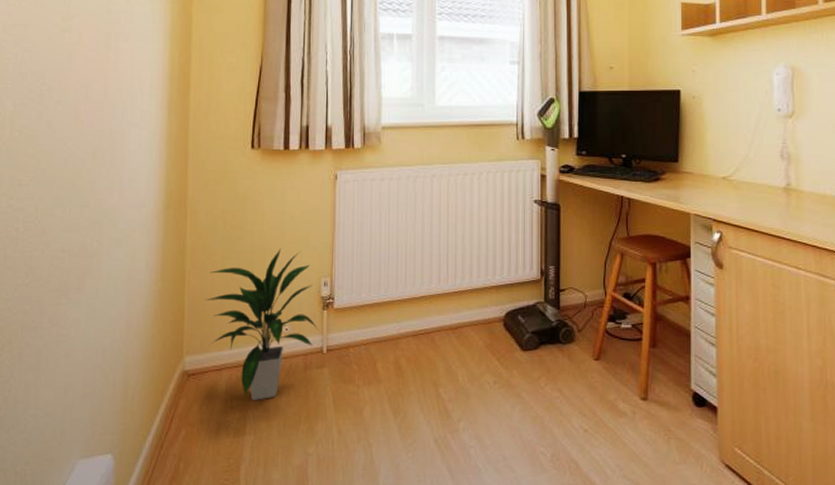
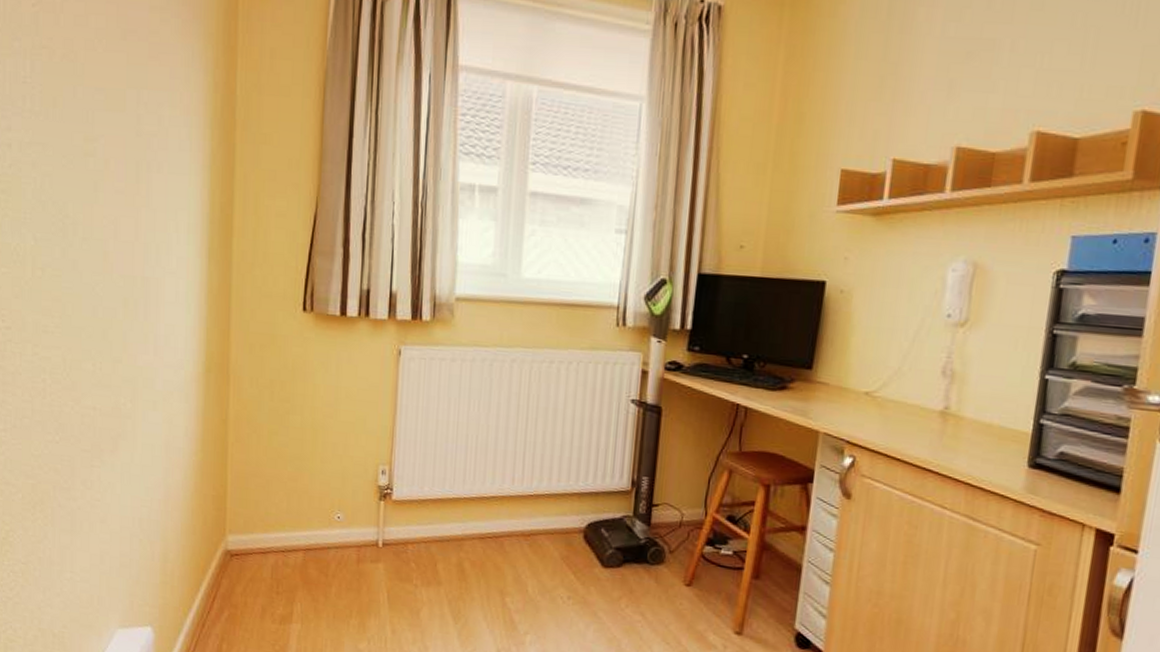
indoor plant: present [205,248,319,400] -> none [250,428,375,589]

